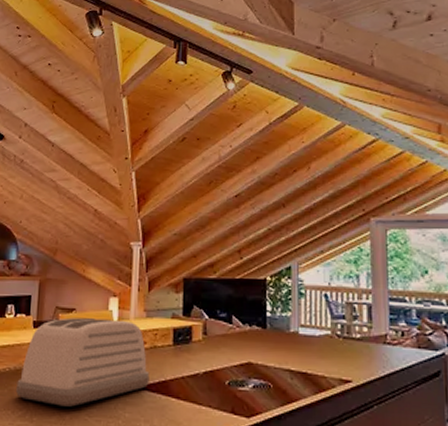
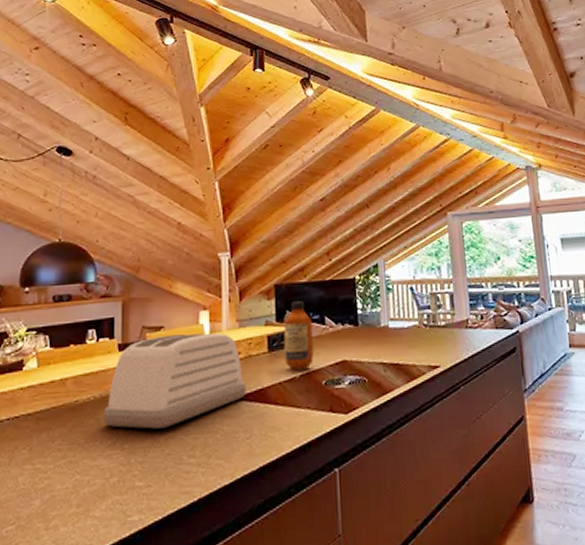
bottle: none [189,297,219,367] -> present [284,301,314,371]

